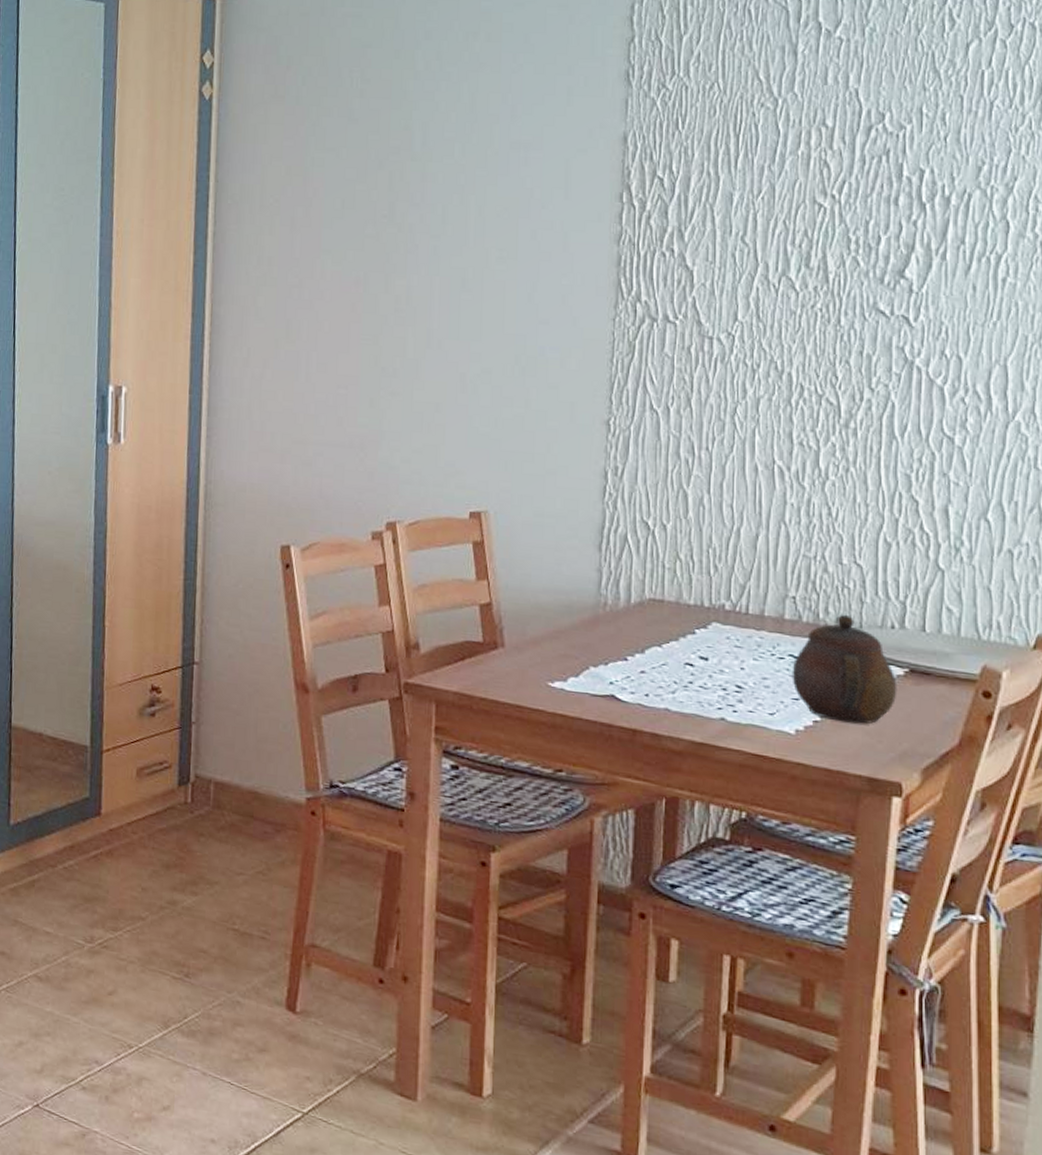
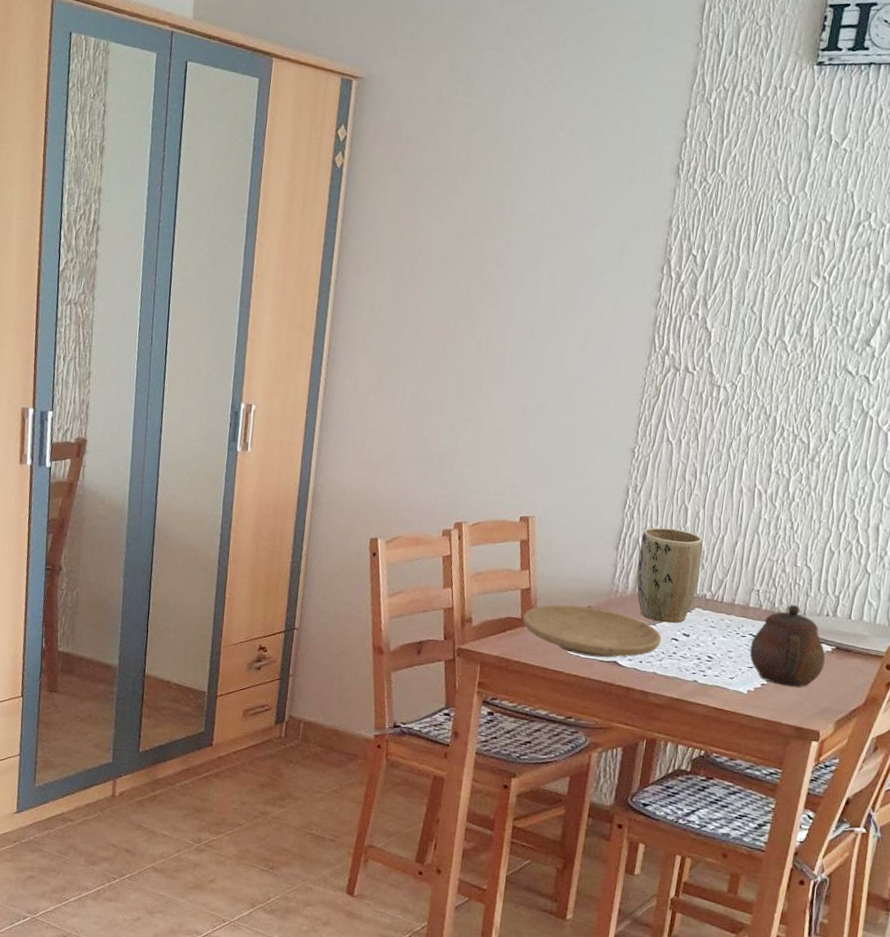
plate: none [485,623,672,691] -> present [523,604,662,658]
plant pot: none [628,519,714,644] -> present [636,527,703,623]

